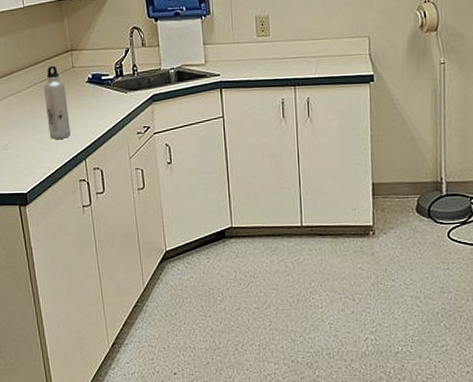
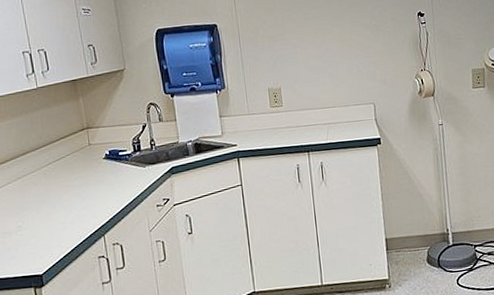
water bottle: present [43,65,71,139] -> none [59,144,88,218]

